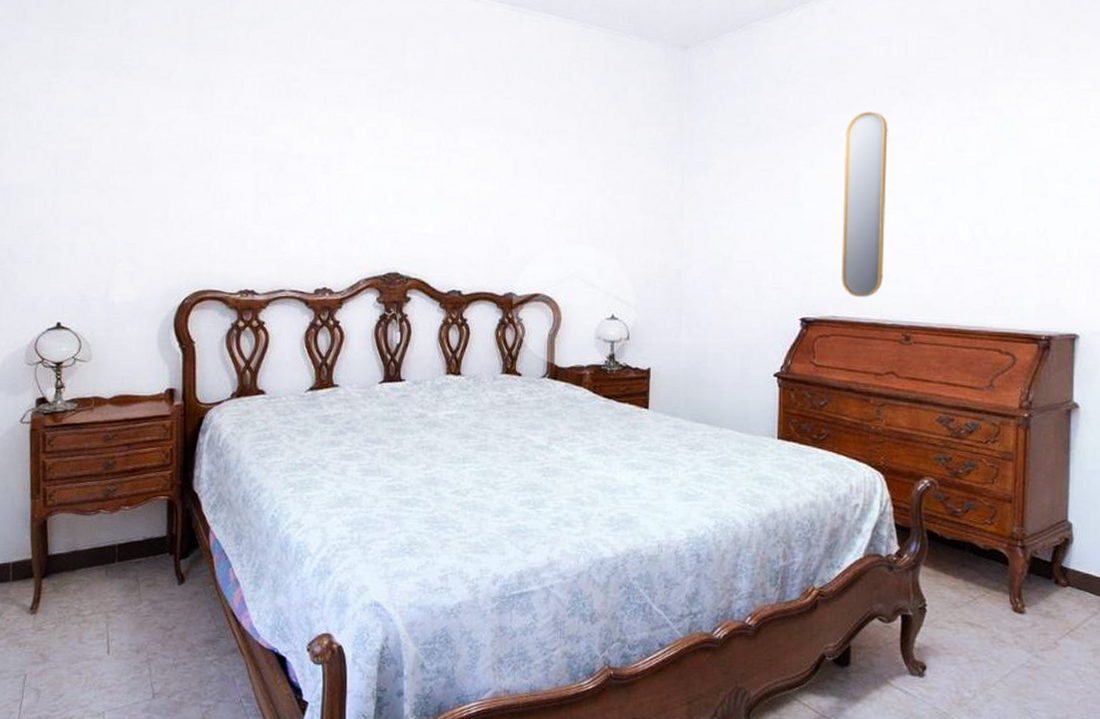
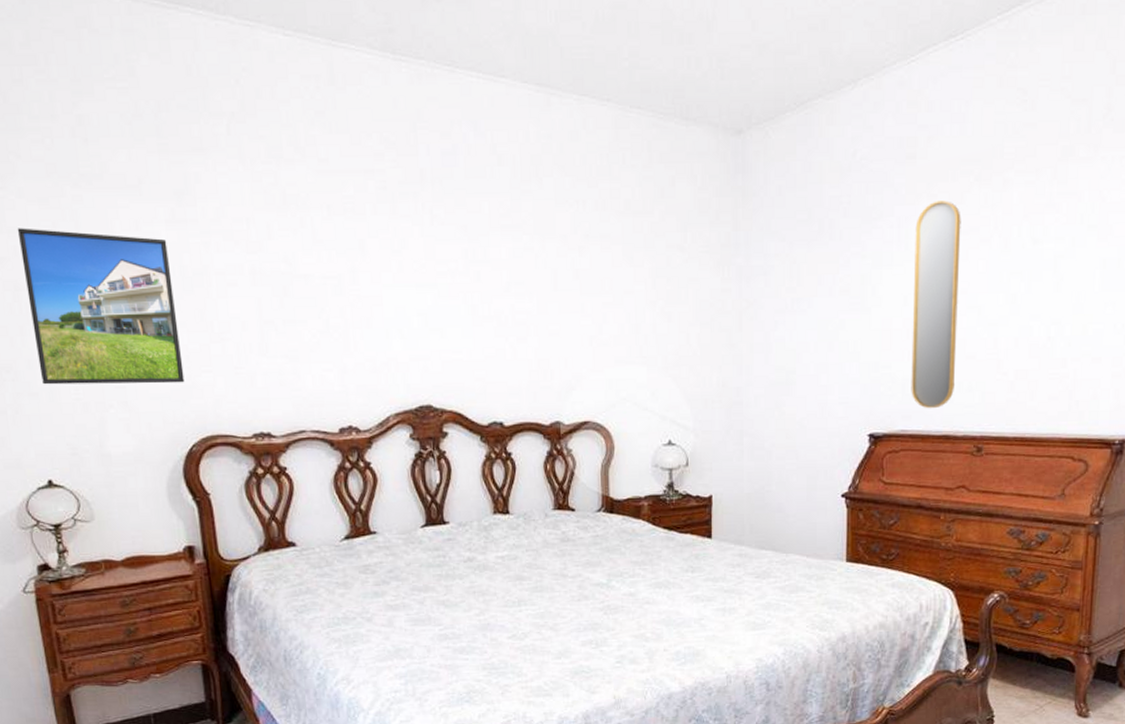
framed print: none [64,108,186,243] -> present [17,228,185,385]

